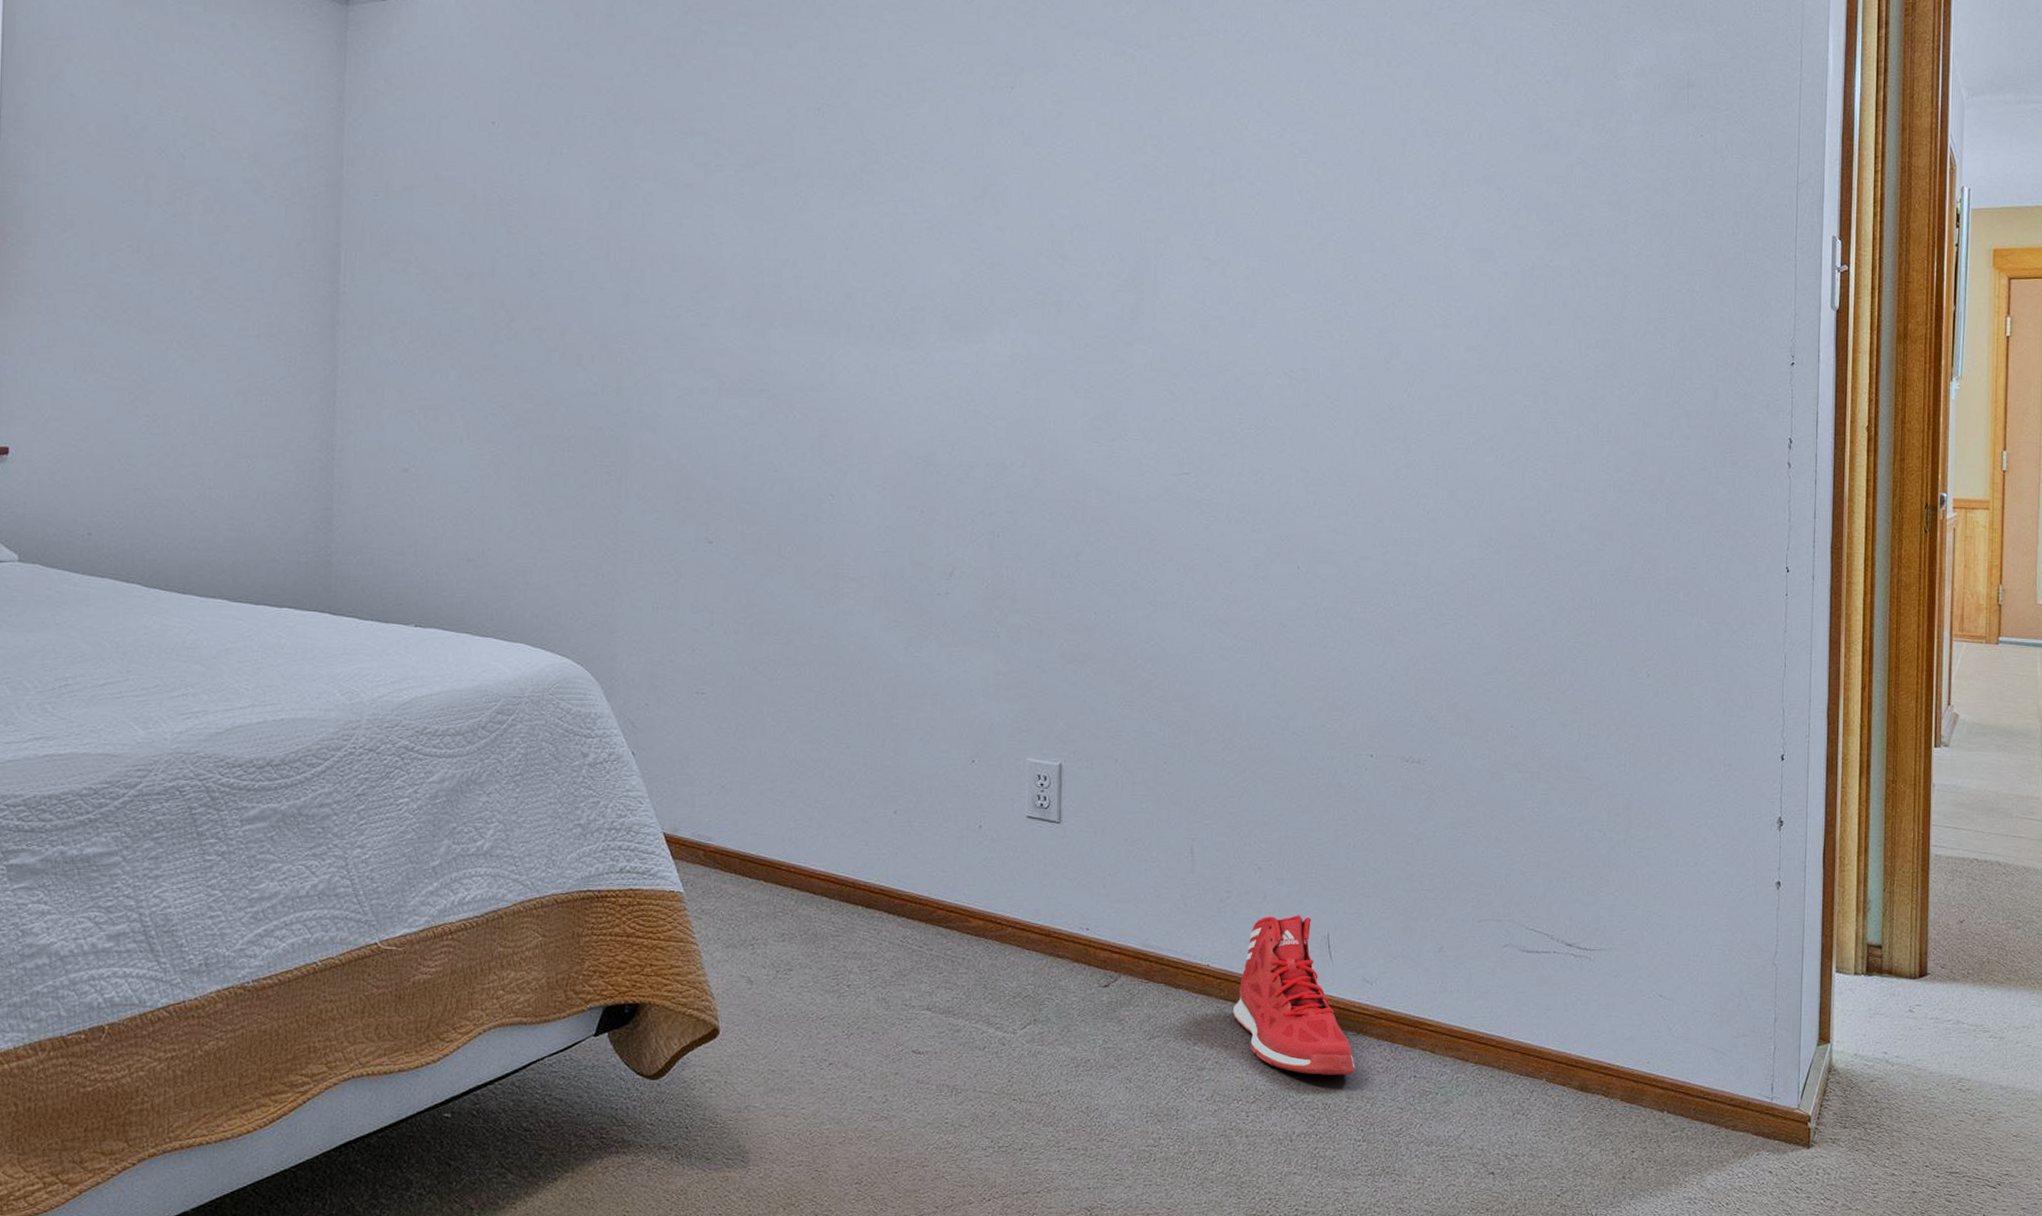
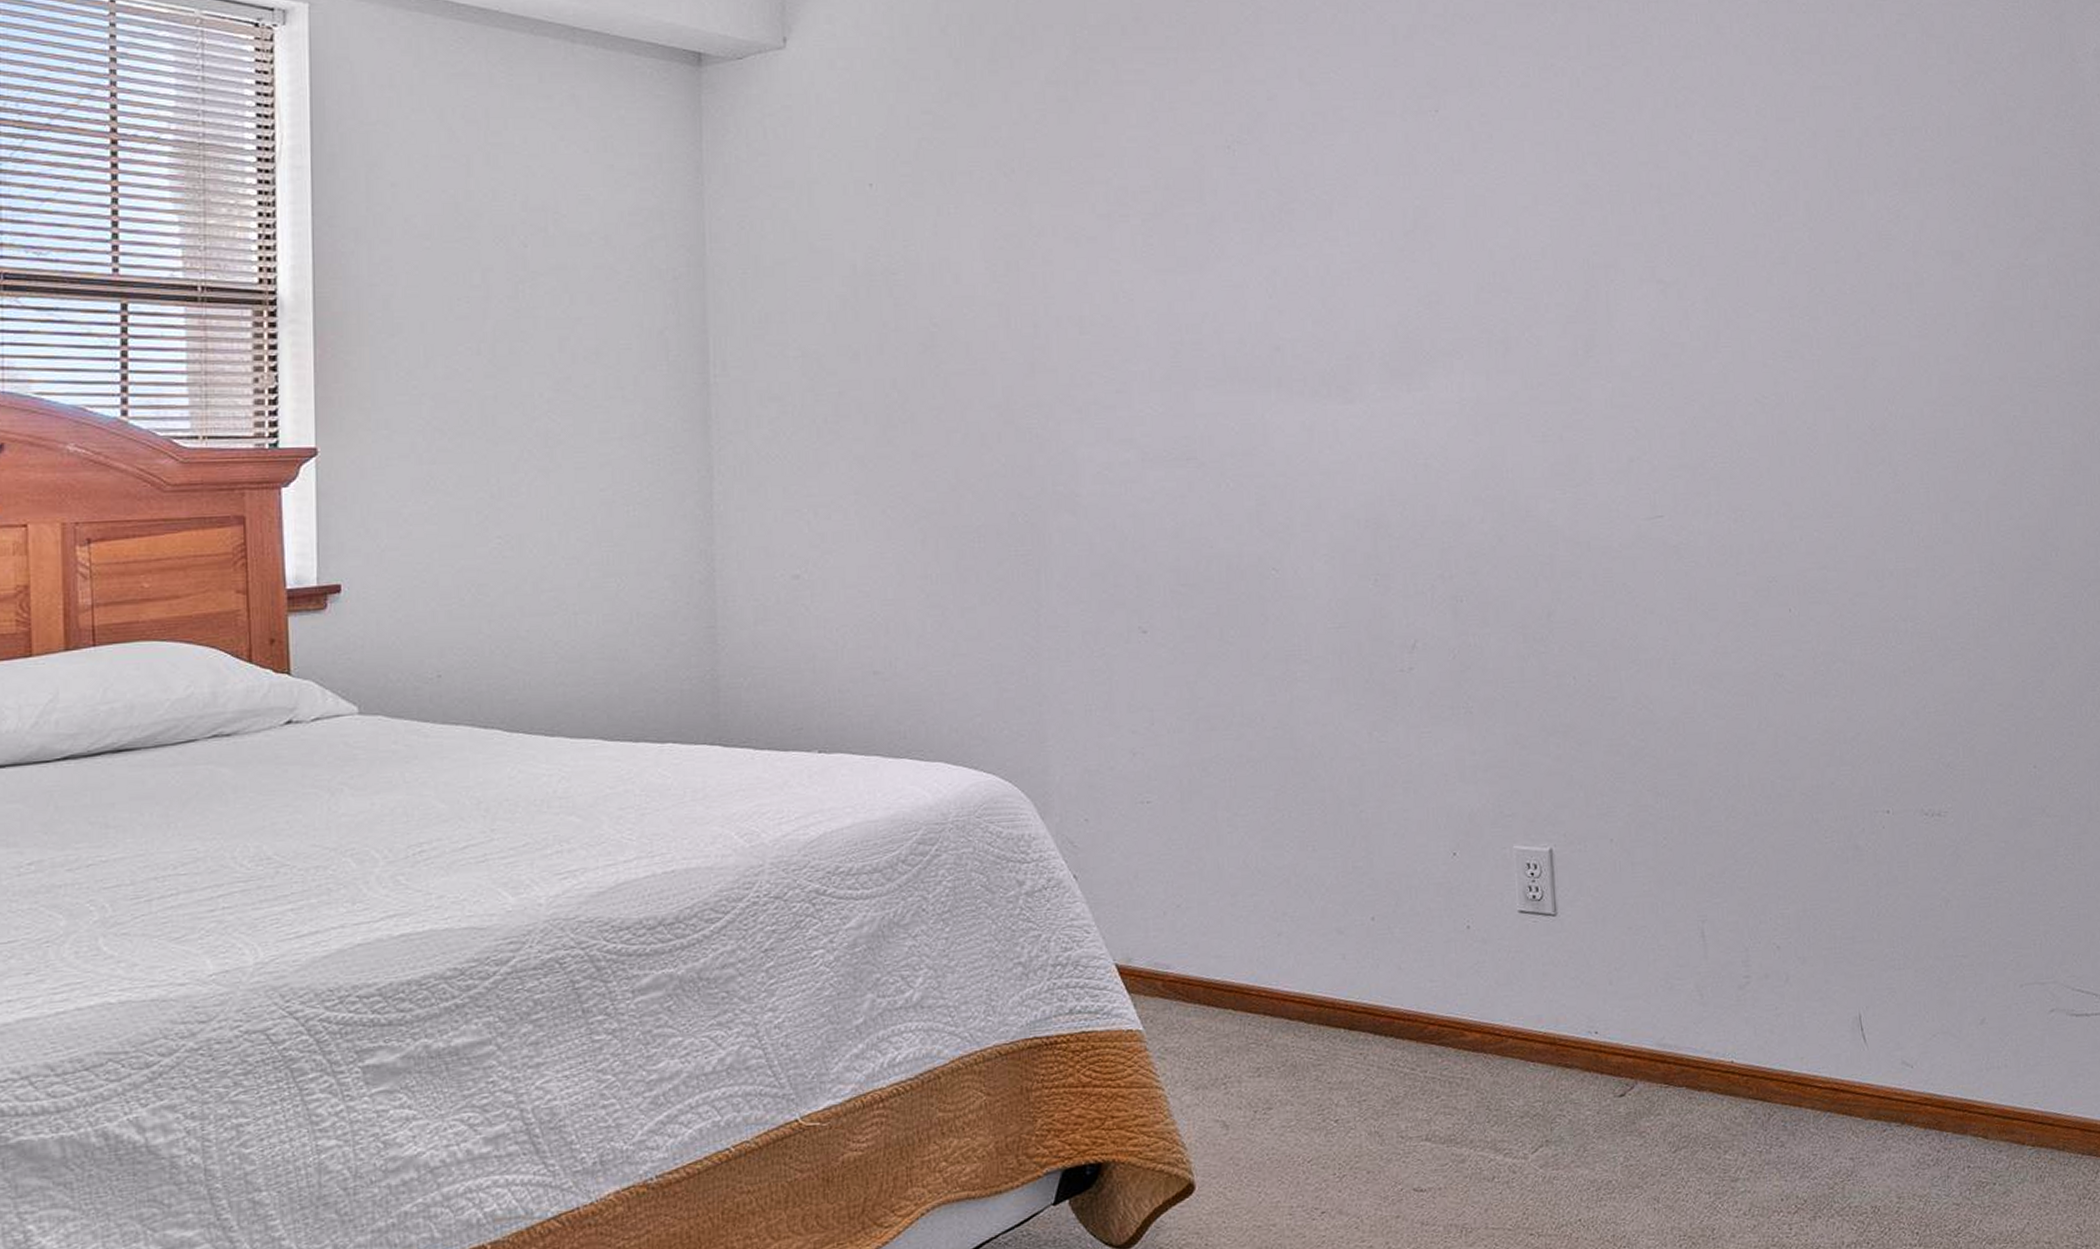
sneaker: present [1233,915,1355,1075] -> none [1764,996,1903,1175]

